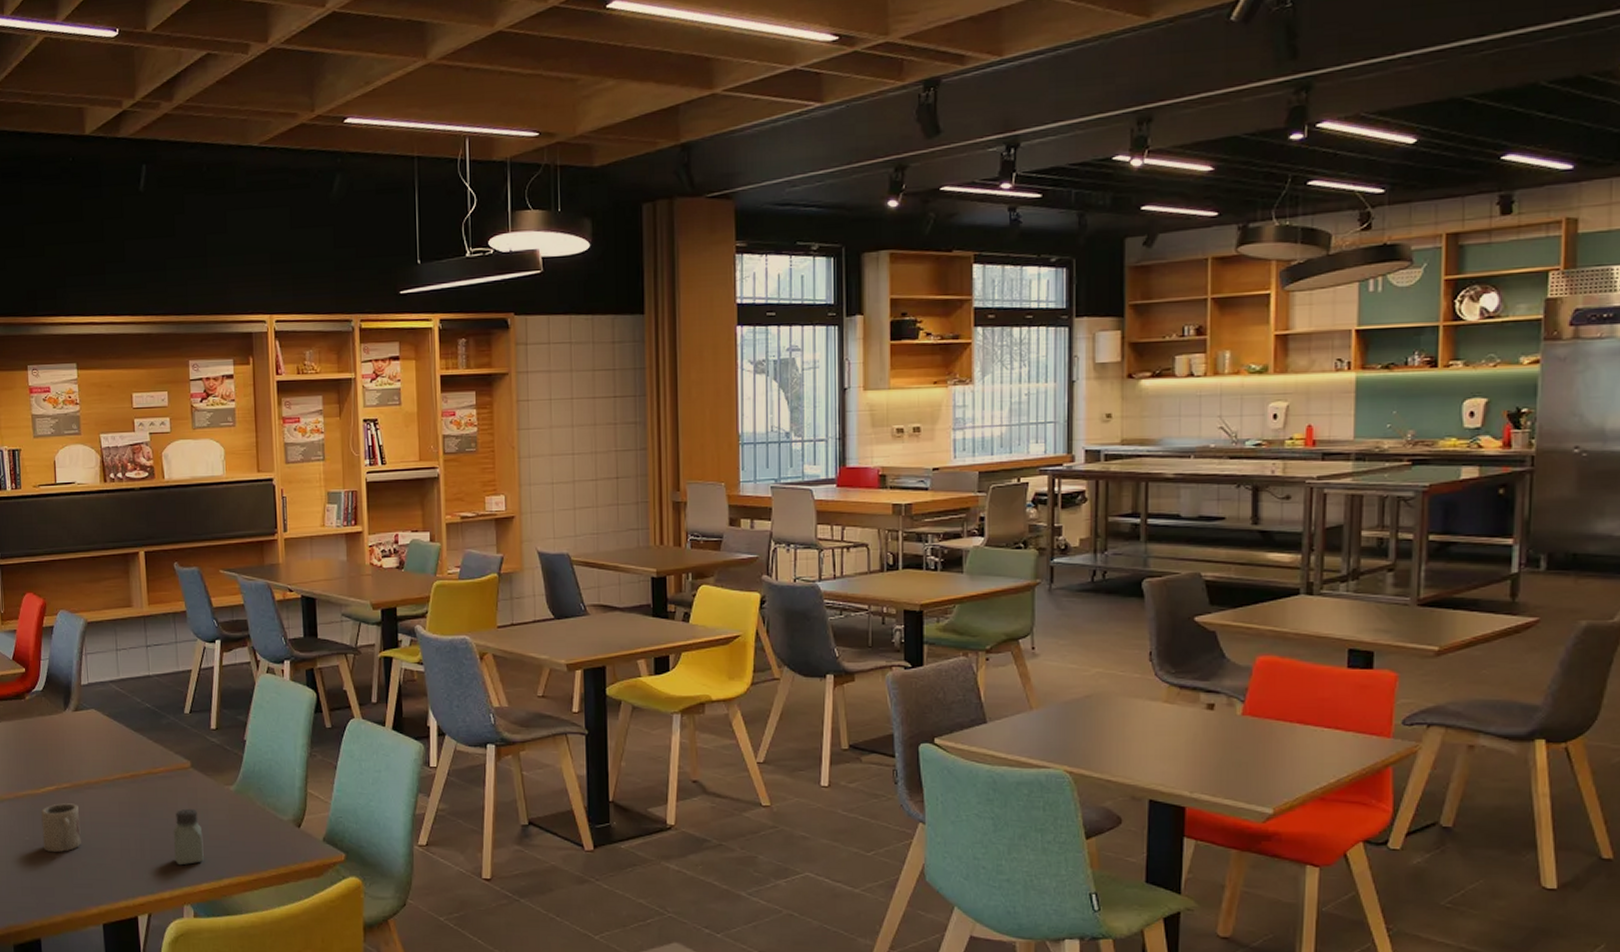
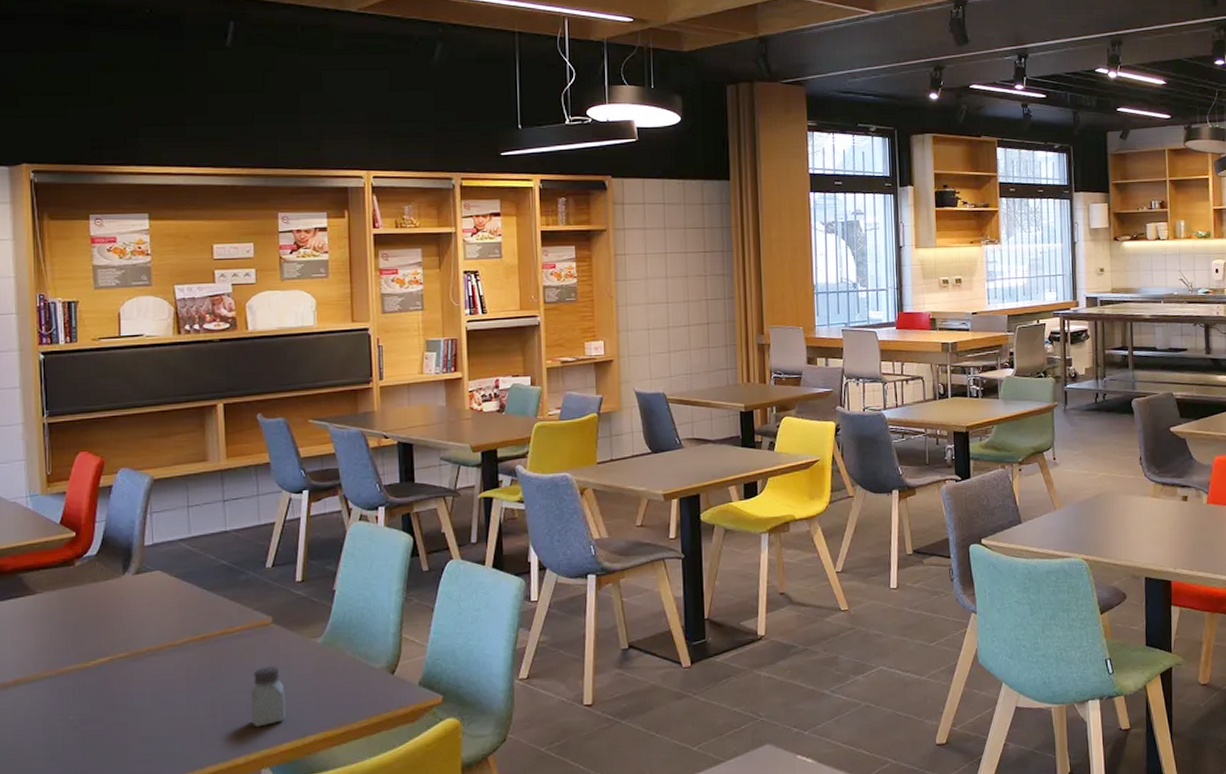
cup: present [41,803,81,852] -> none [91,674,139,729]

